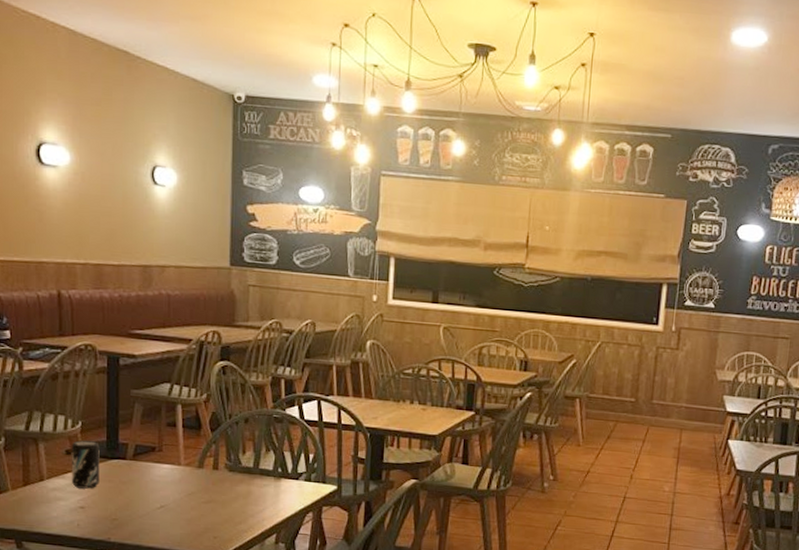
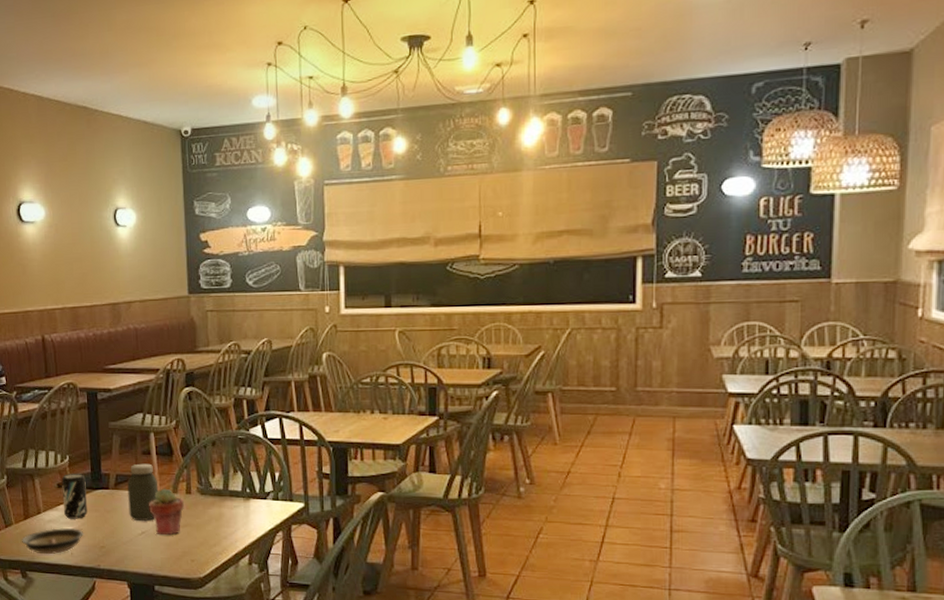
saucer: none [19,497,94,525] -> present [22,528,84,555]
jar: none [147,435,183,495] -> present [127,463,159,522]
potted succulent: none [171,462,210,511] -> present [149,488,184,536]

